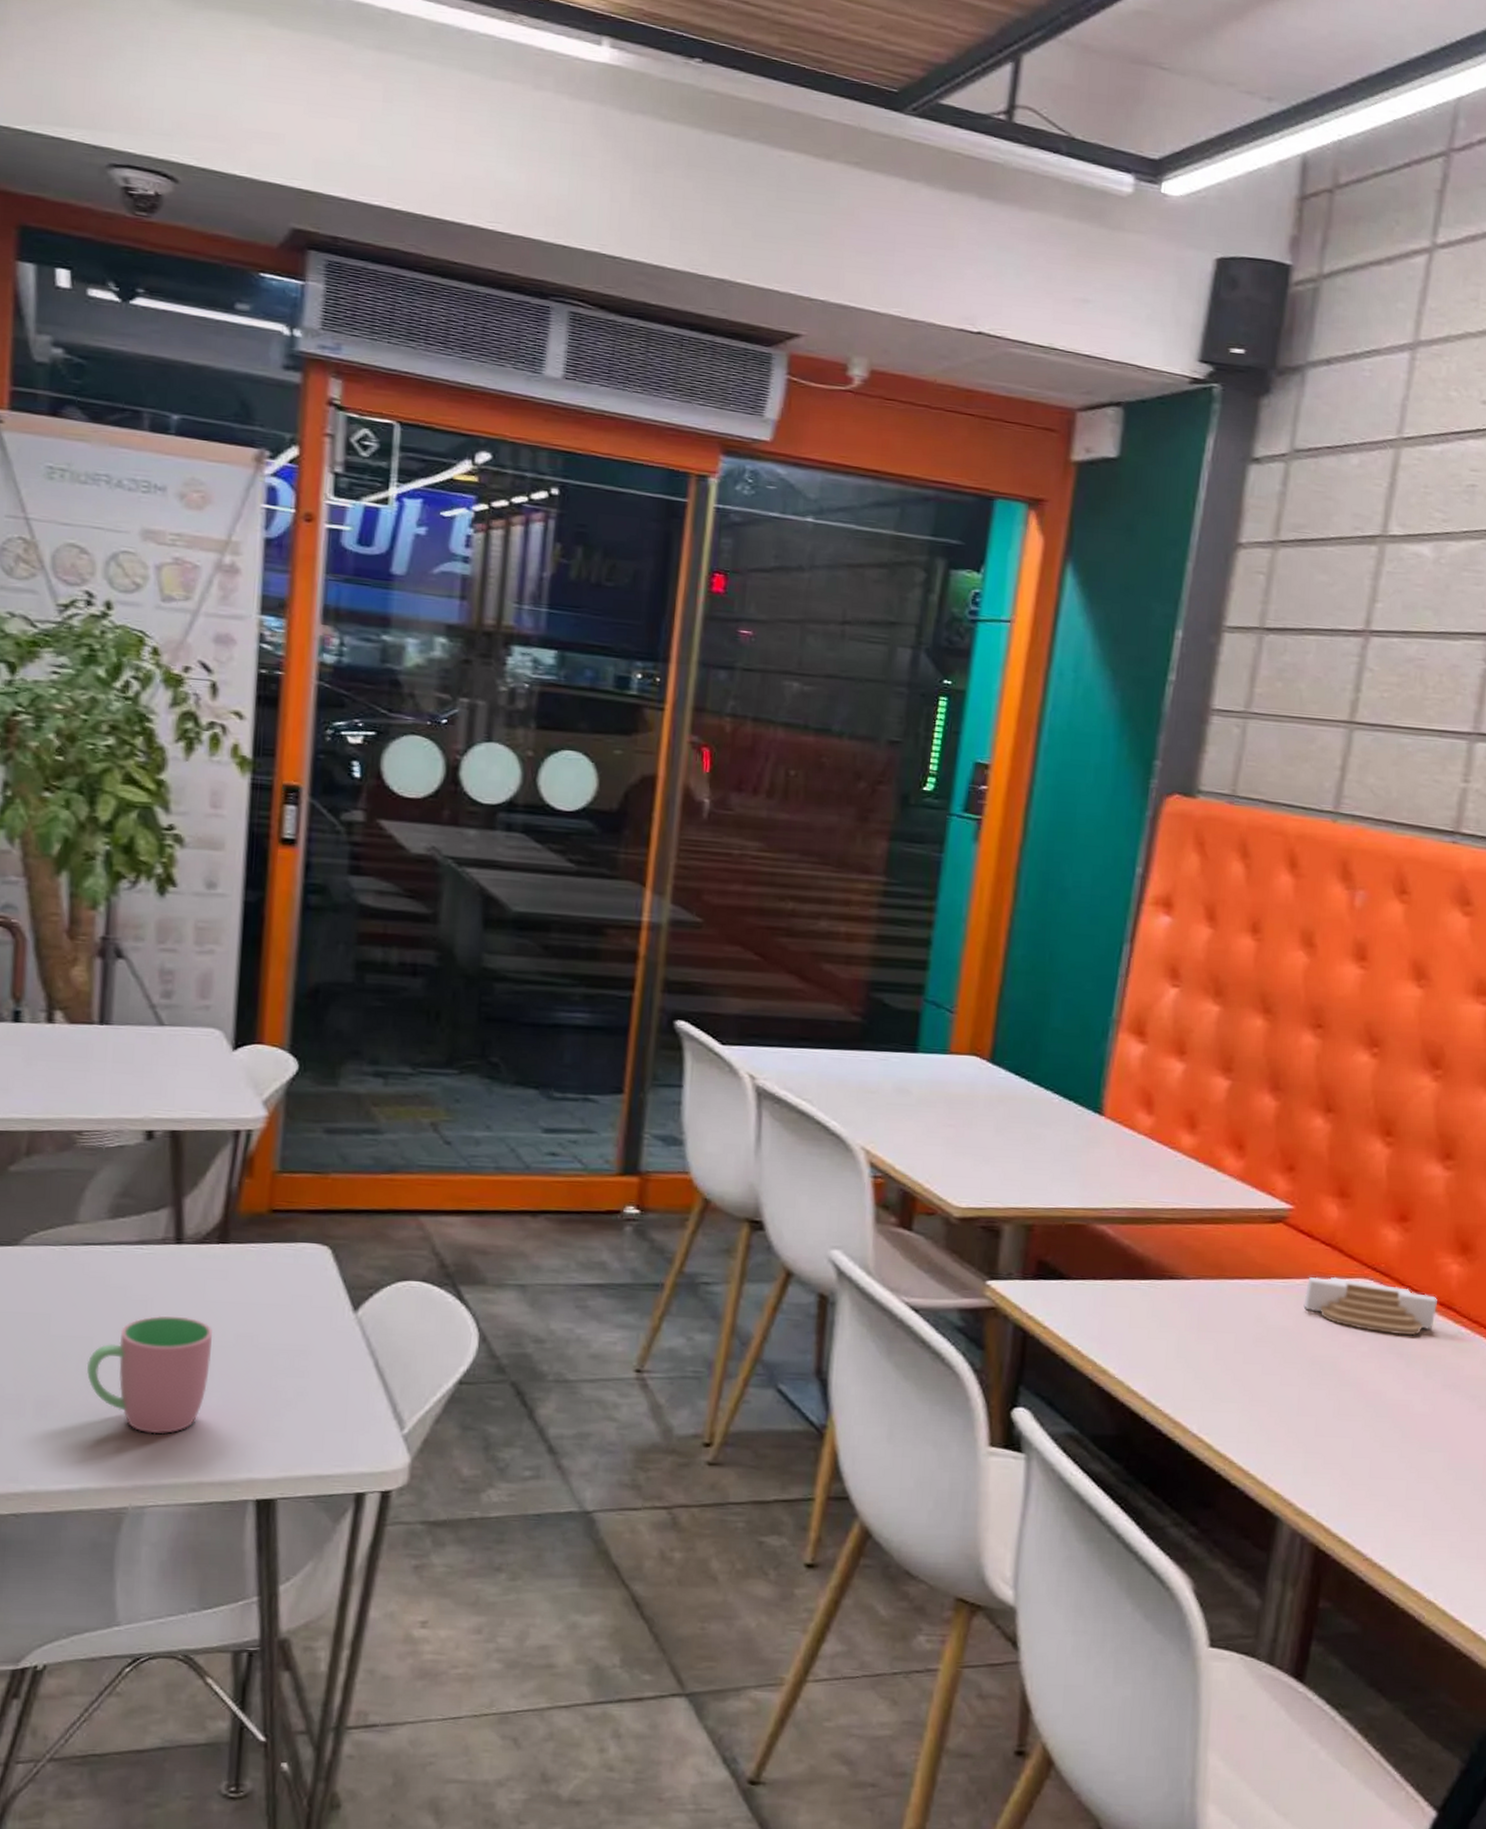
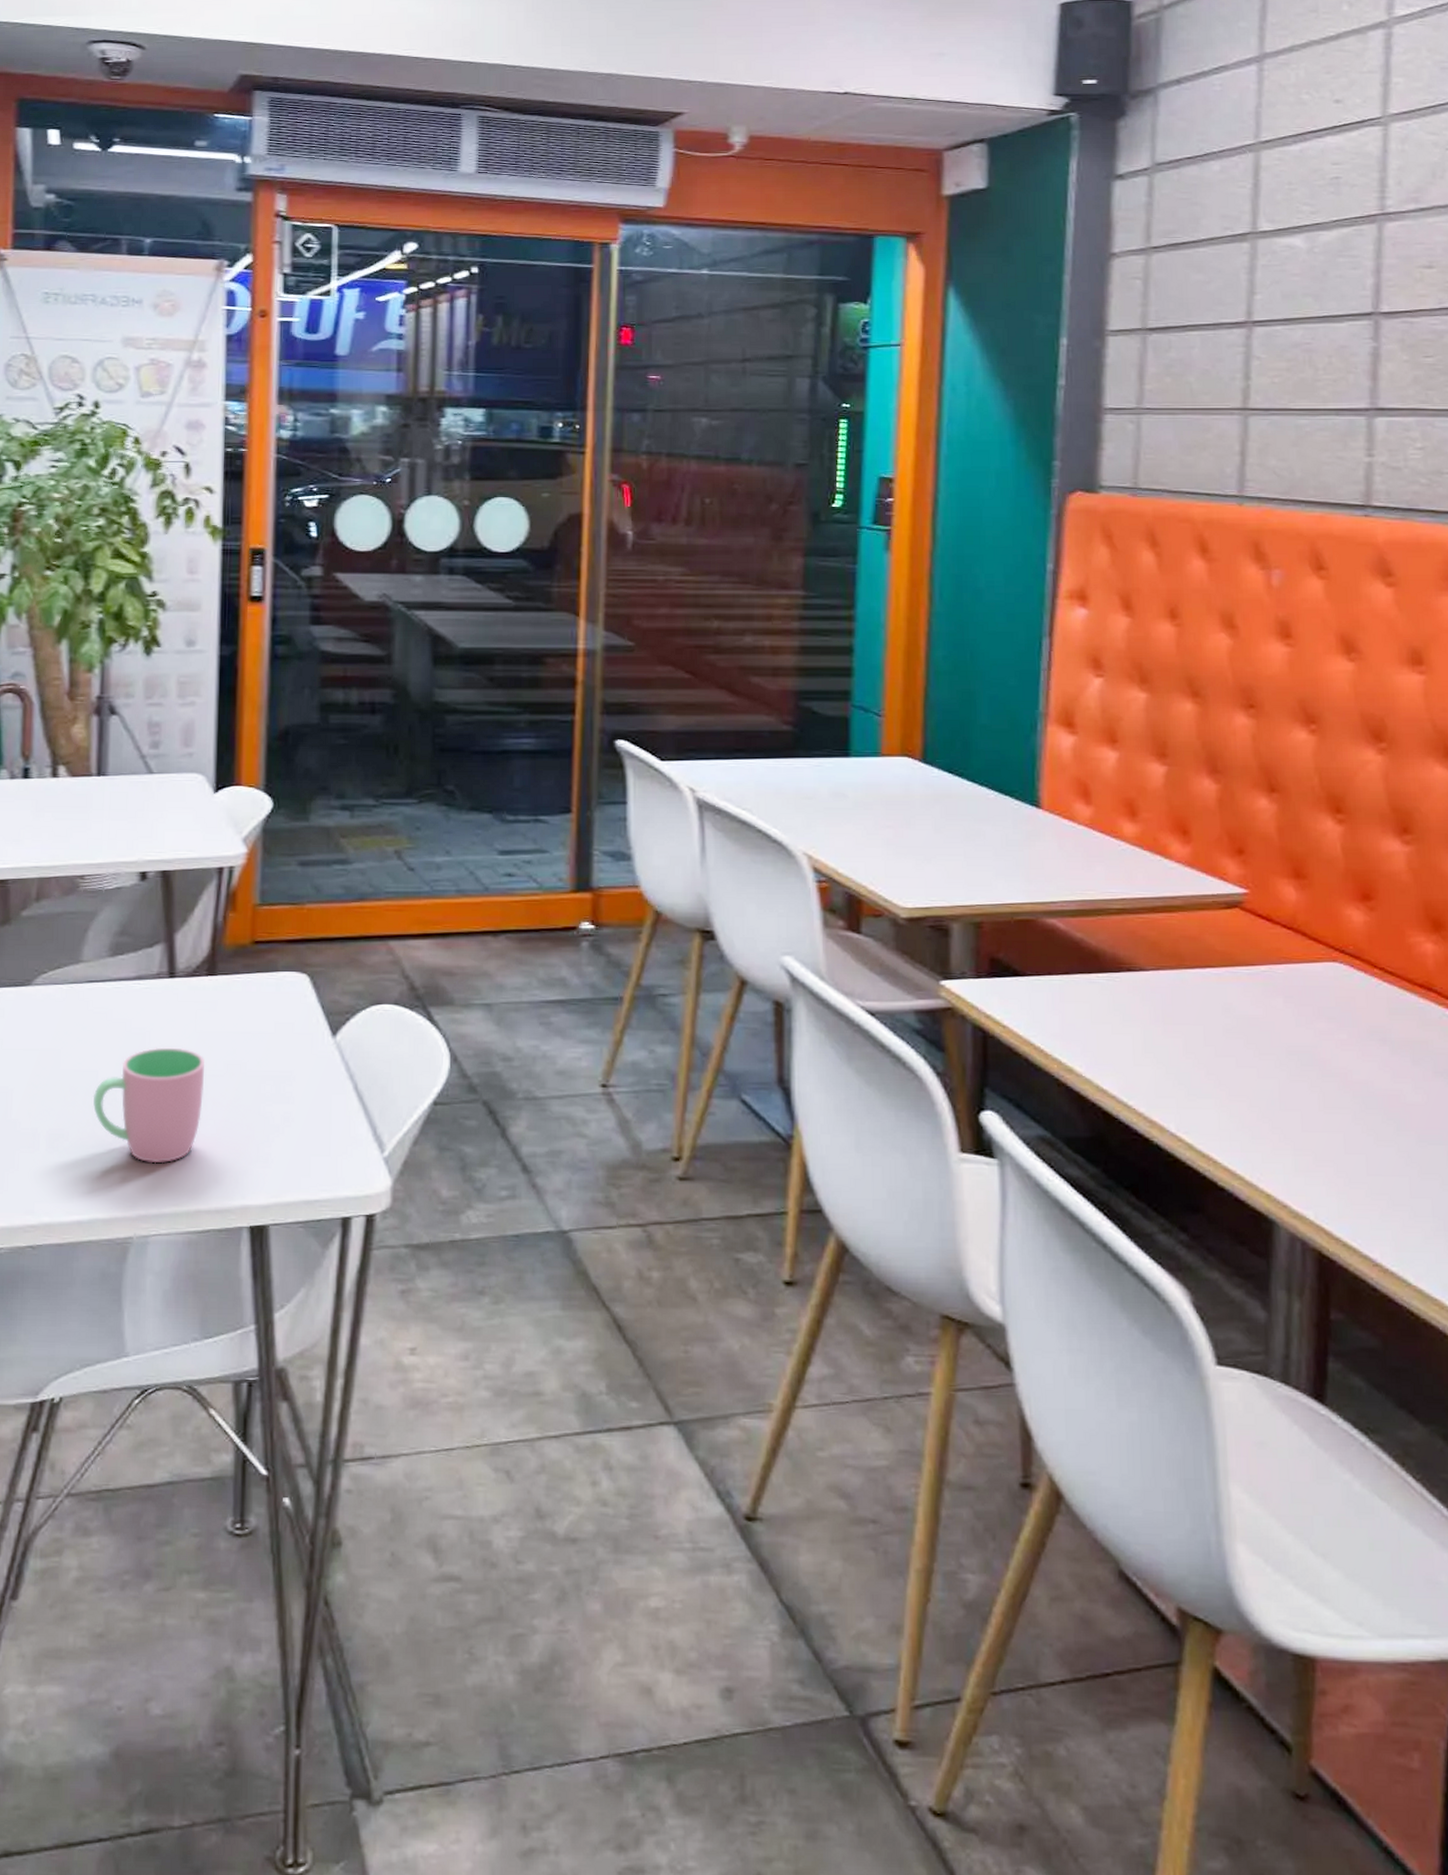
architectural model: present [1303,1277,1437,1336] -> none [1271,962,1416,1021]

